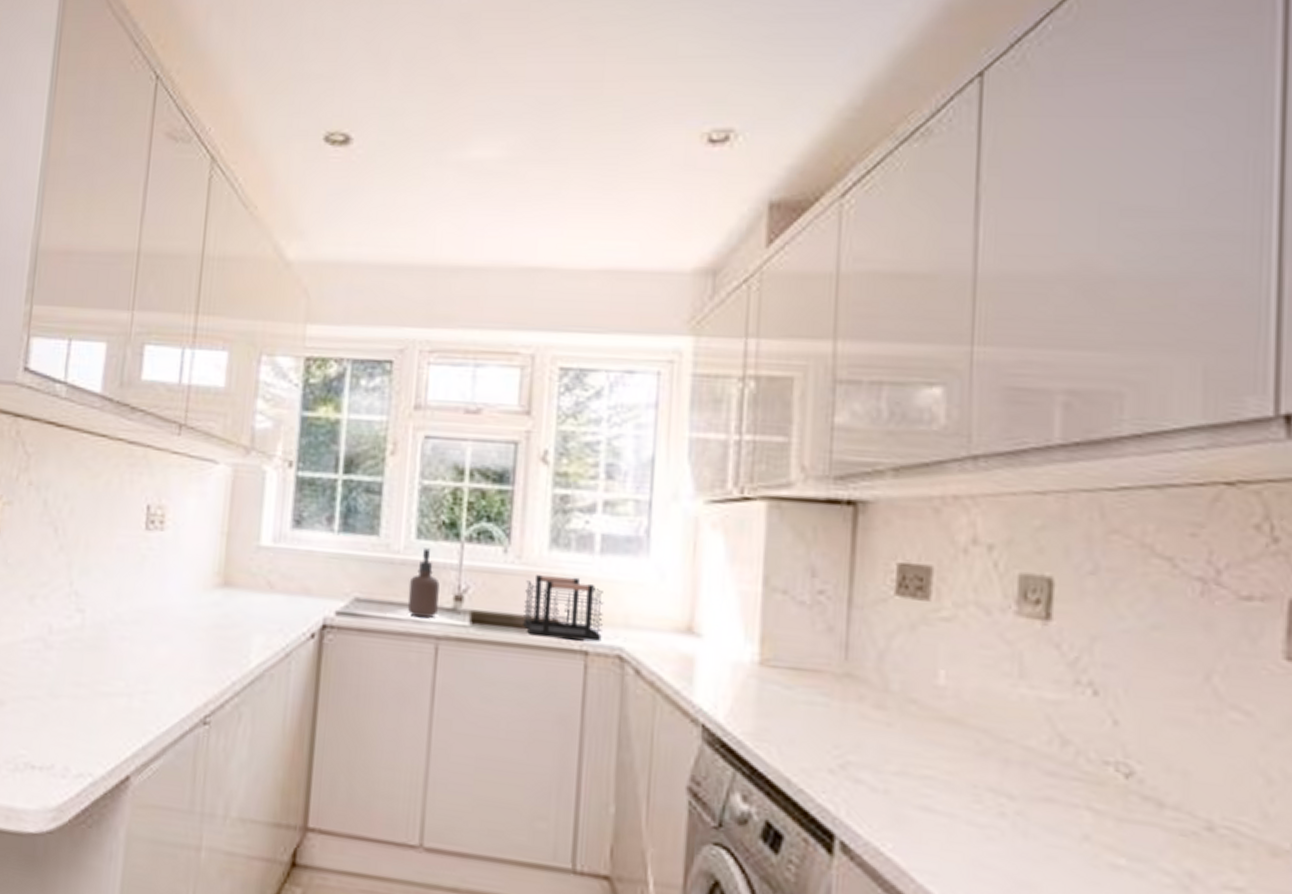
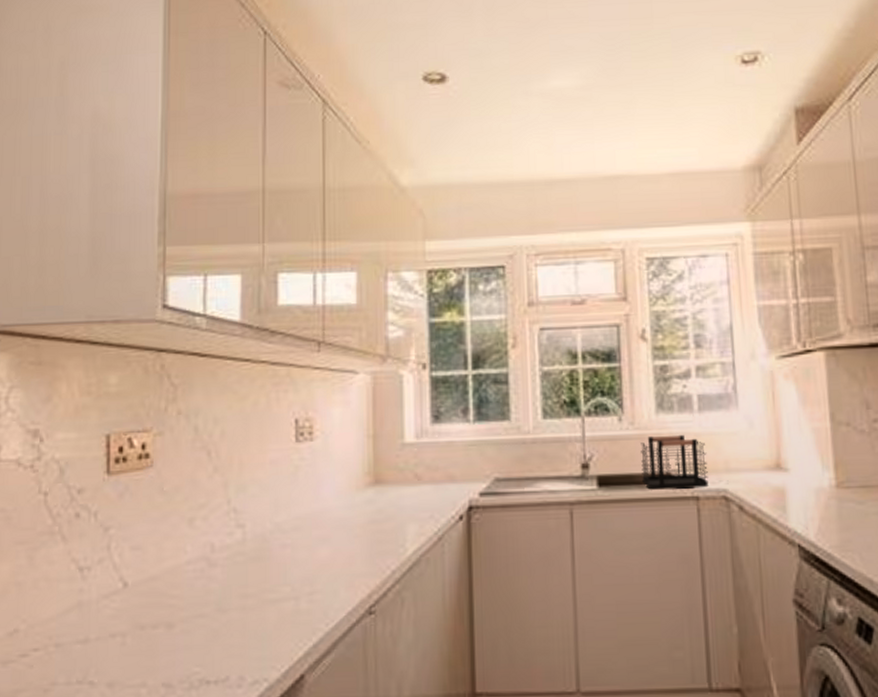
soap dispenser: present [407,548,440,617] -> none [541,426,569,487]

